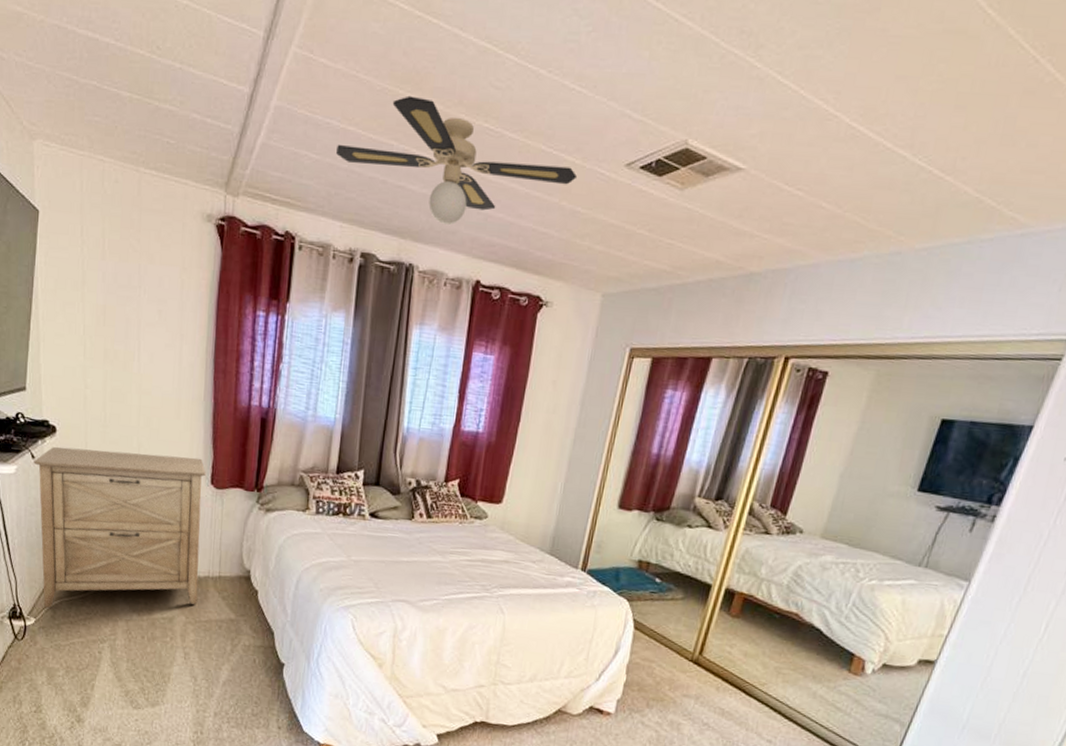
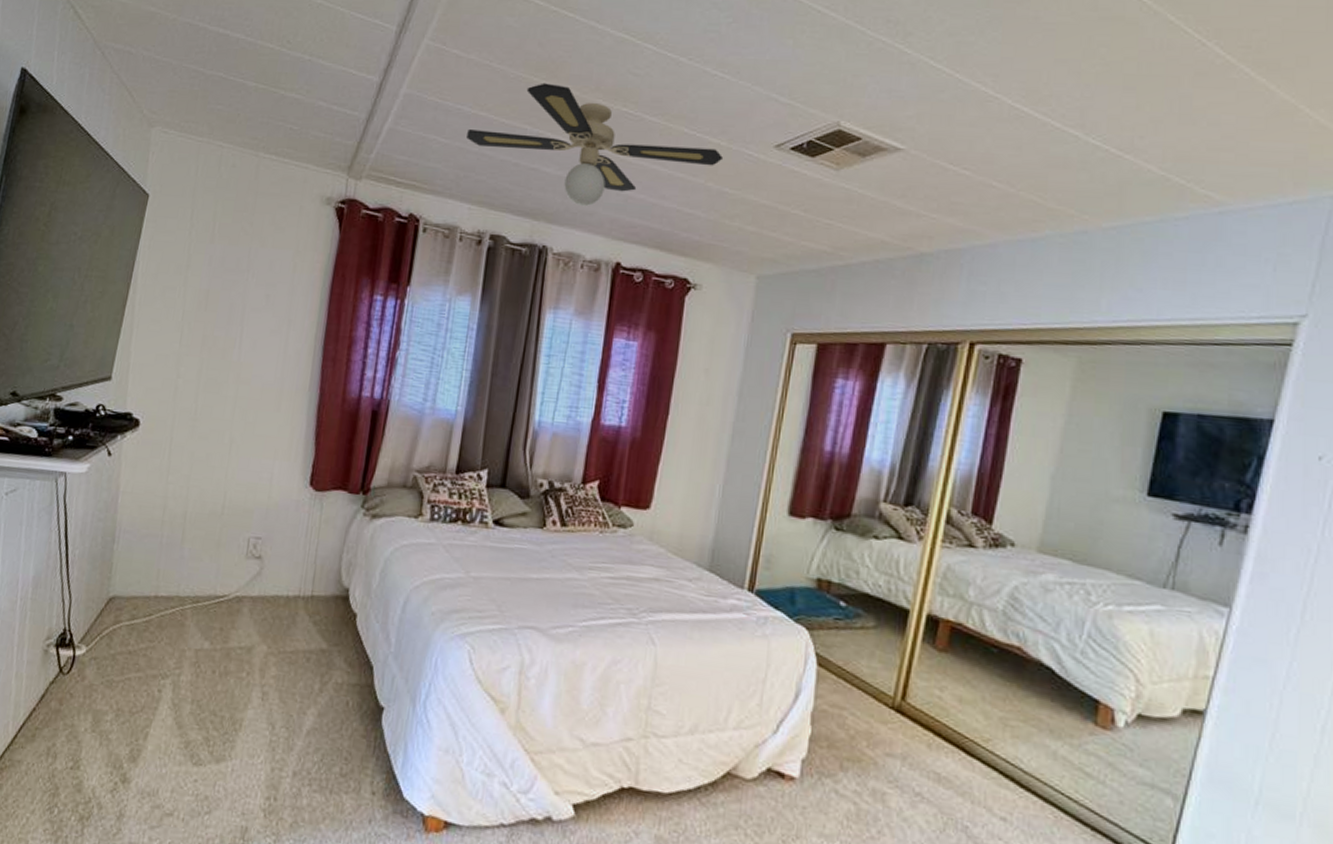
cabinet: present [34,447,206,608] -> none [99,442,305,634]

